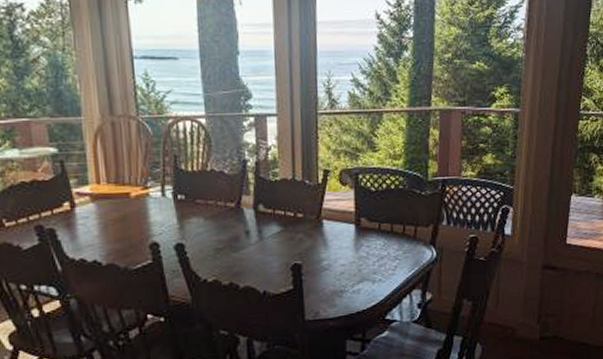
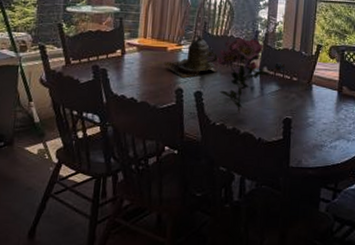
teapot: none [128,173,202,228] -> present [163,35,219,78]
flower bouquet: none [197,170,287,264] -> present [217,38,286,113]

